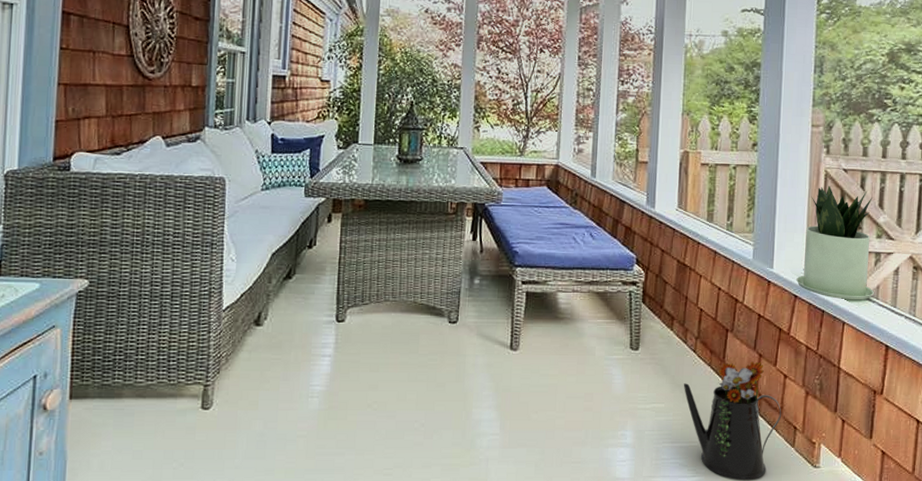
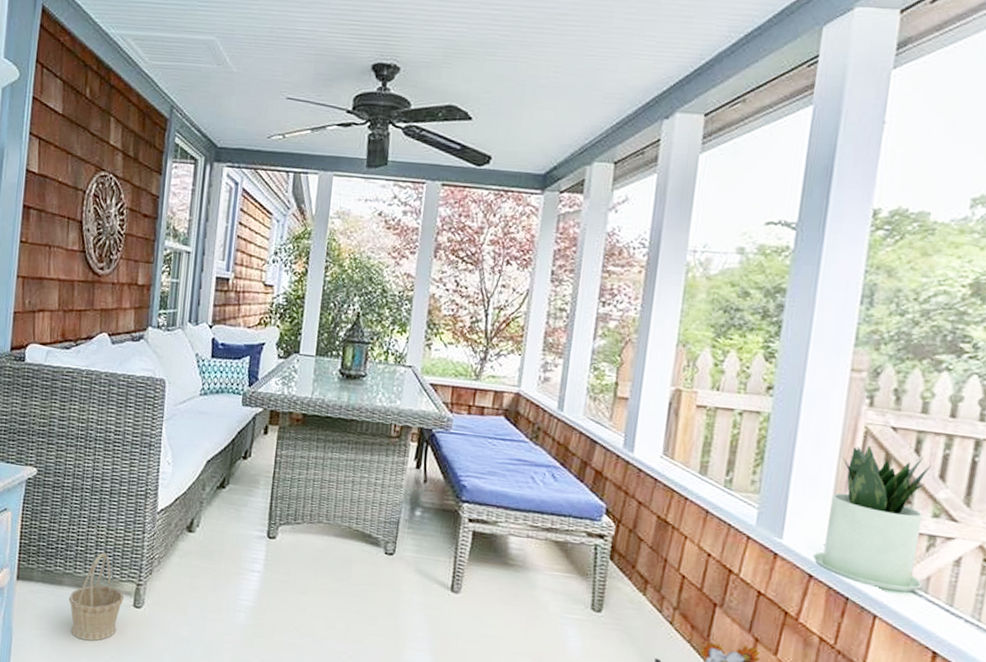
basket: none [129,358,191,451] -> present [68,552,124,641]

